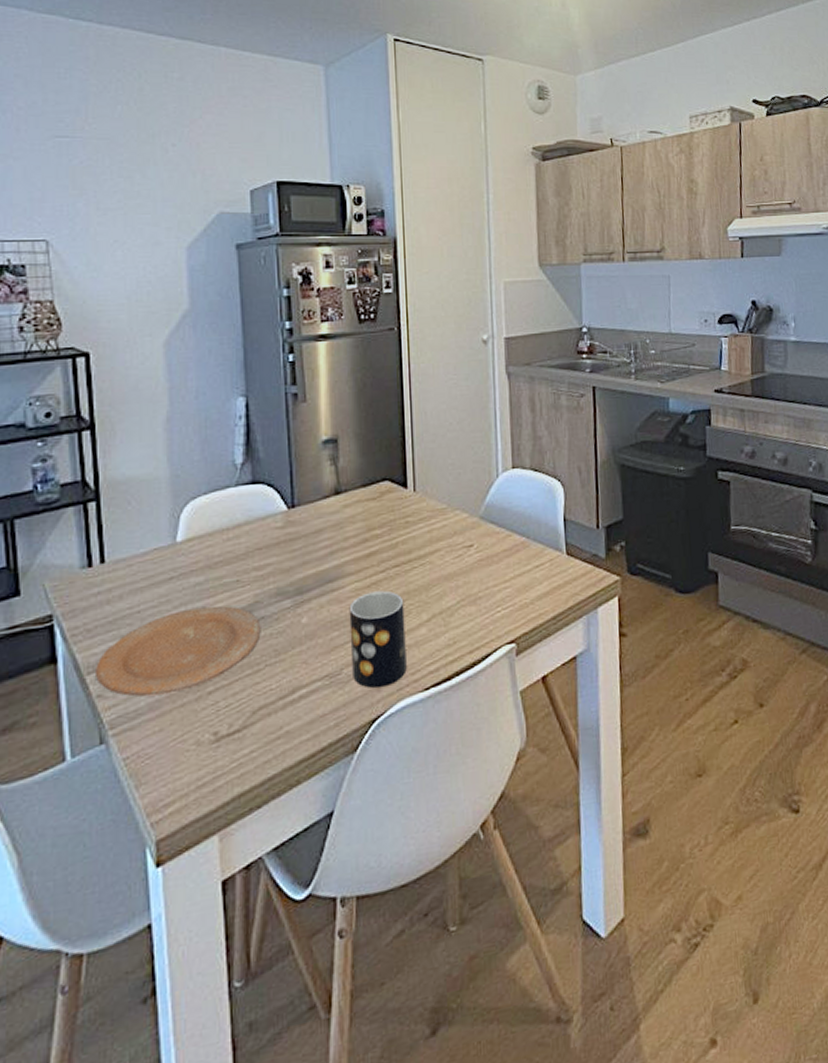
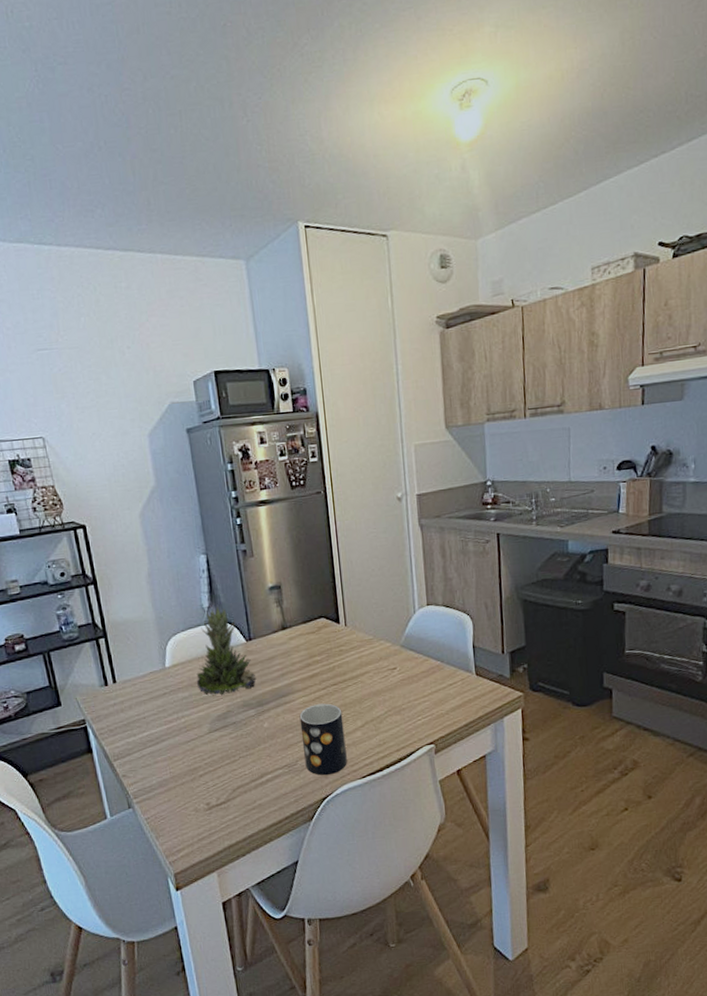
plate: present [96,605,261,697] -> none [119,713,235,777]
succulent plant: none [217,464,296,581] -> present [196,607,256,696]

